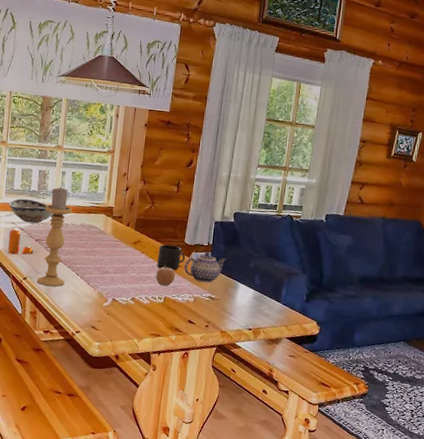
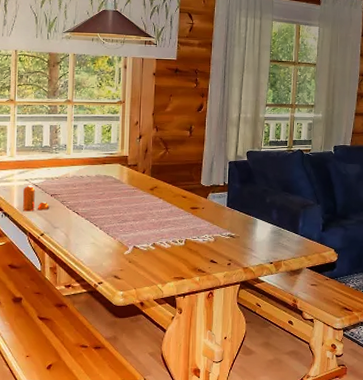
decorative bowl: present [9,198,54,224] -> none [21,155,68,179]
candle holder: present [37,186,72,287] -> none [55,140,86,241]
fruit: present [156,264,176,287] -> none [175,207,195,229]
mug: present [157,244,186,271] -> none [175,188,203,213]
teapot: present [184,252,226,283] -> none [203,192,243,222]

